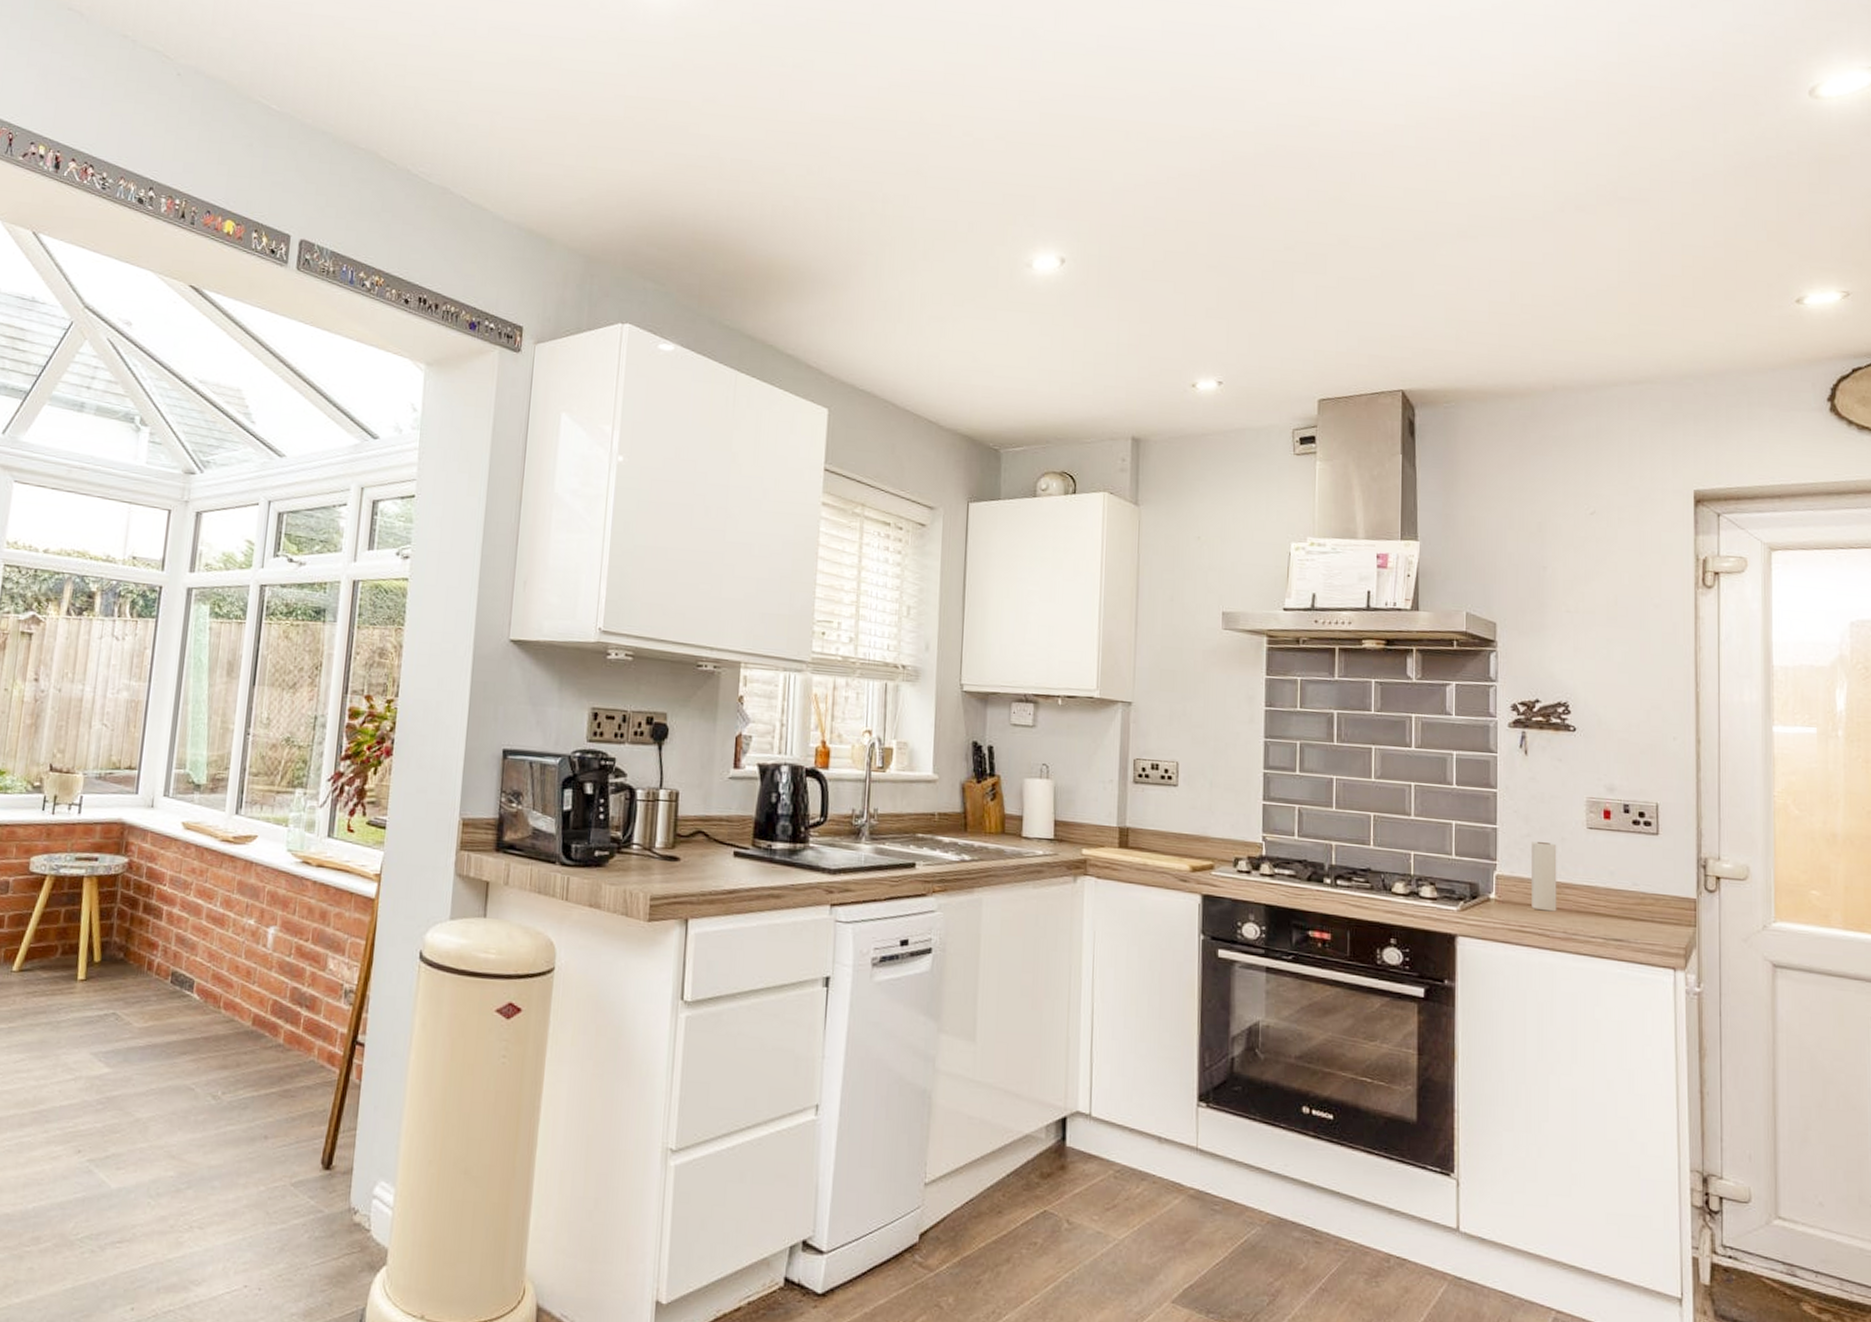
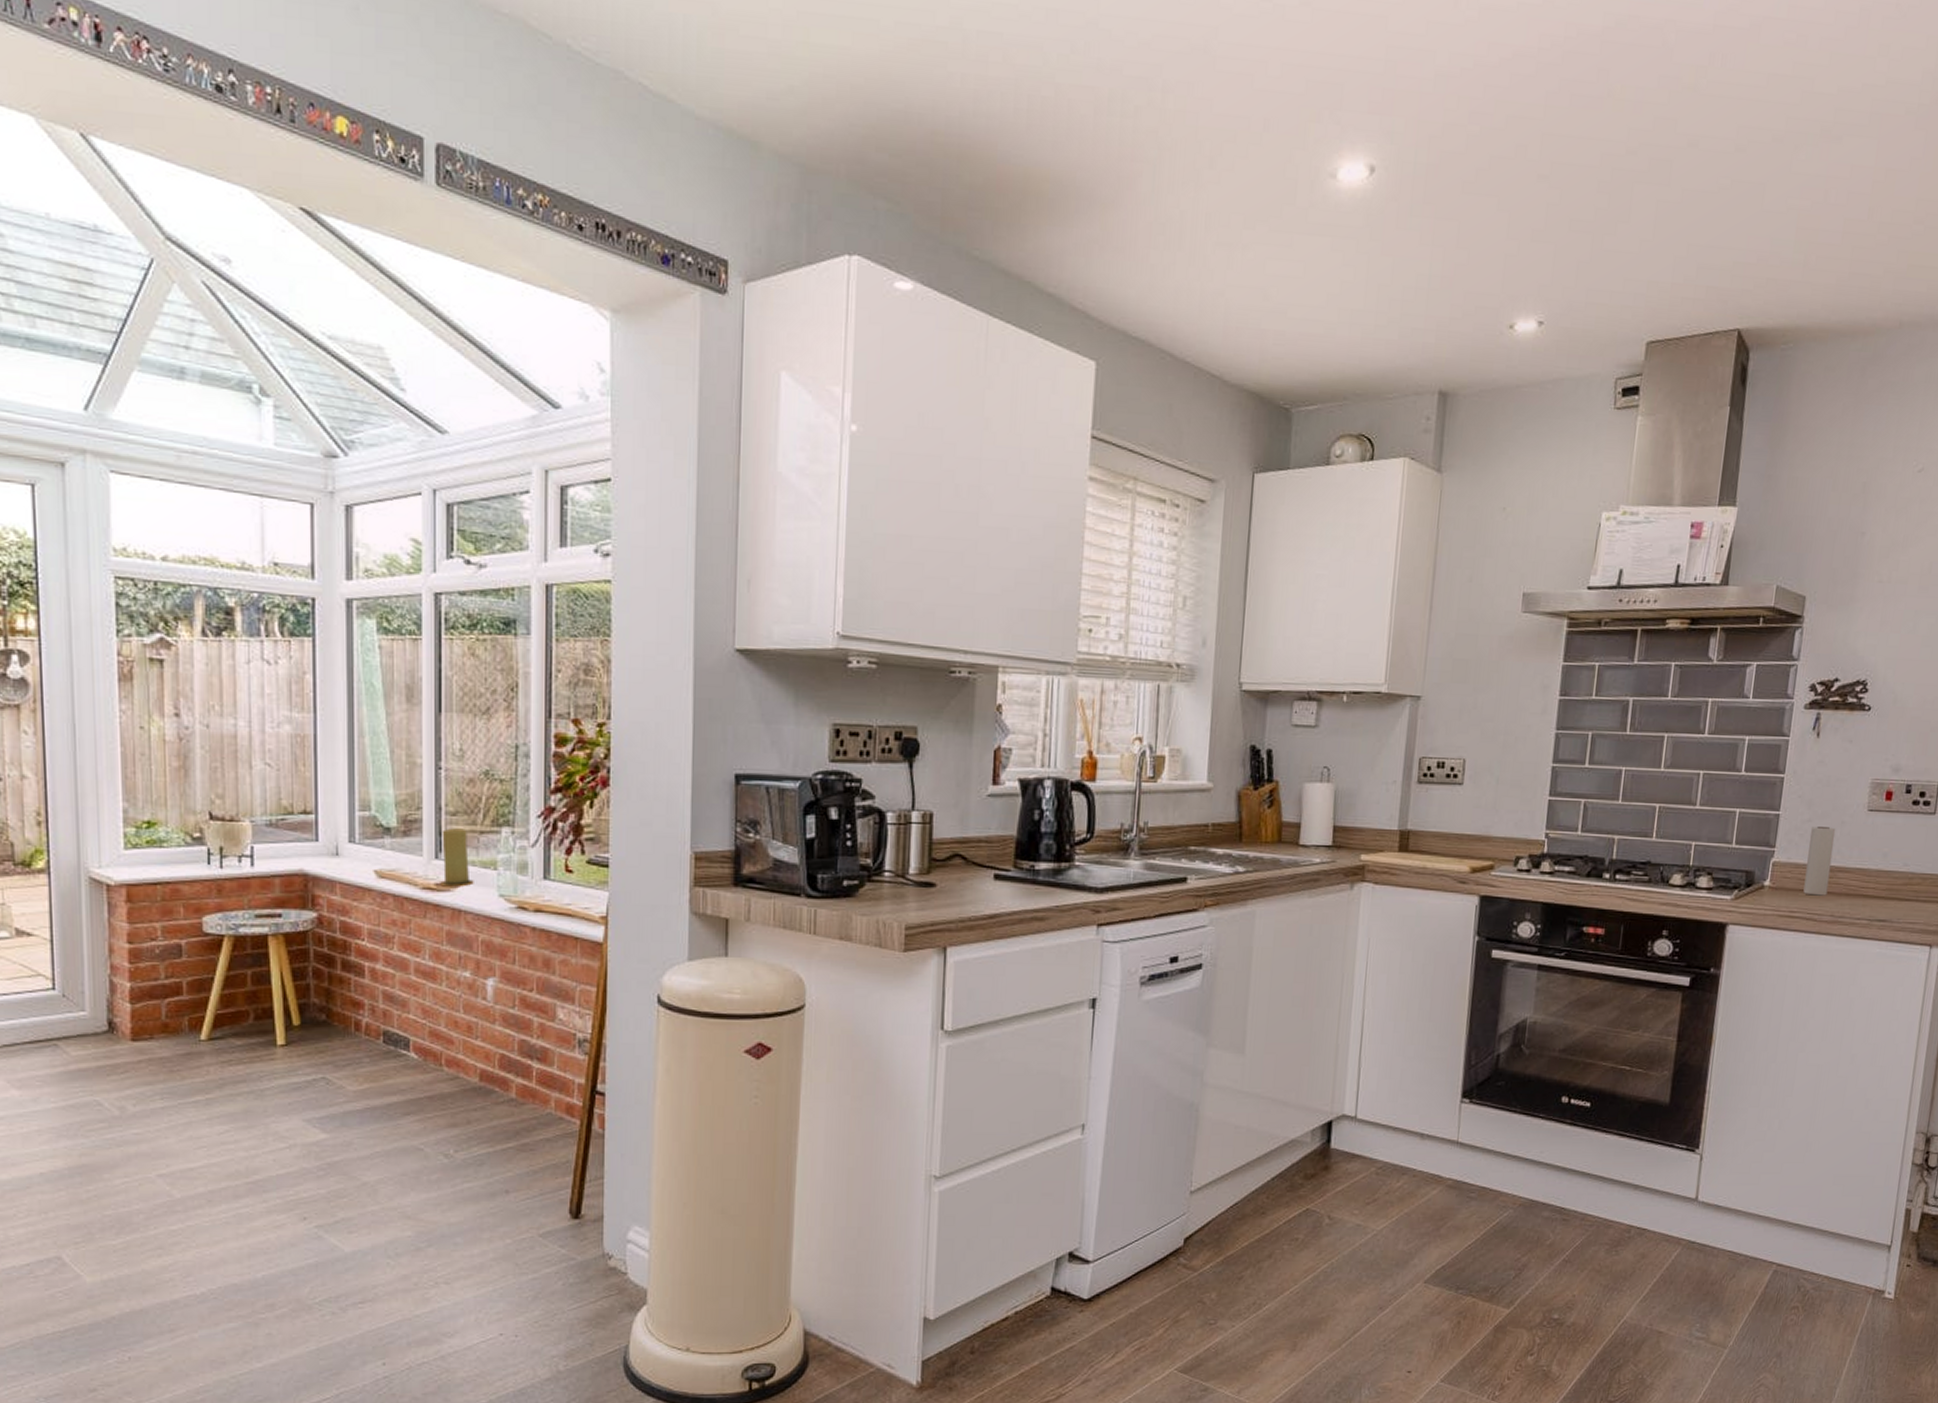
candle: none [237,787,267,841] -> present [440,828,474,887]

